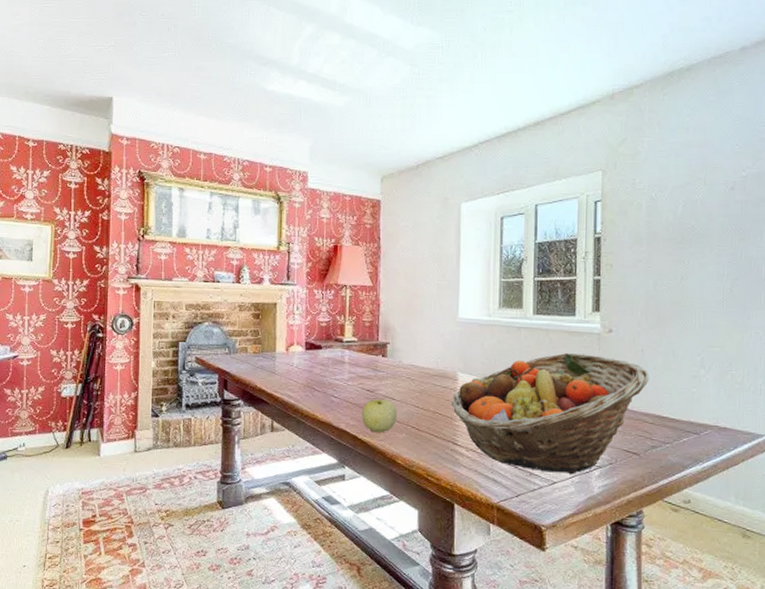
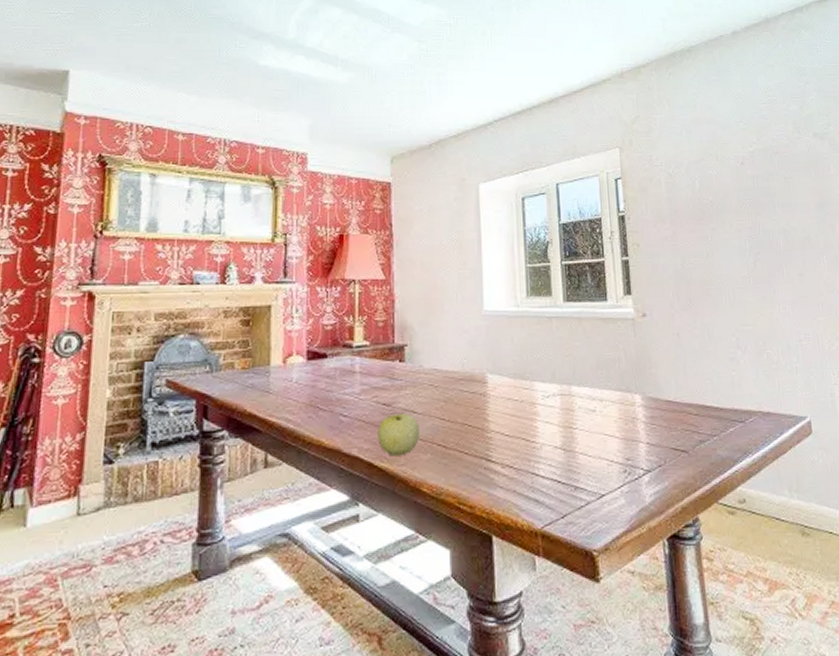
fruit basket: present [451,353,649,475] -> none [481,342,689,484]

